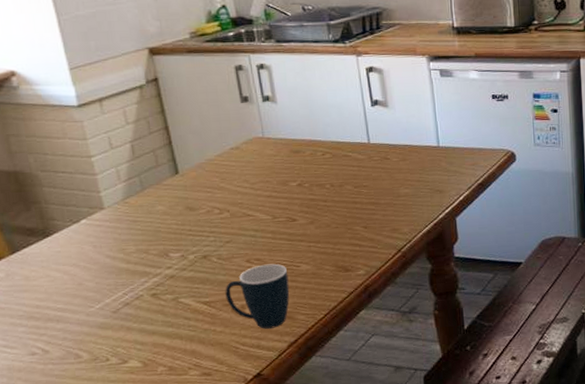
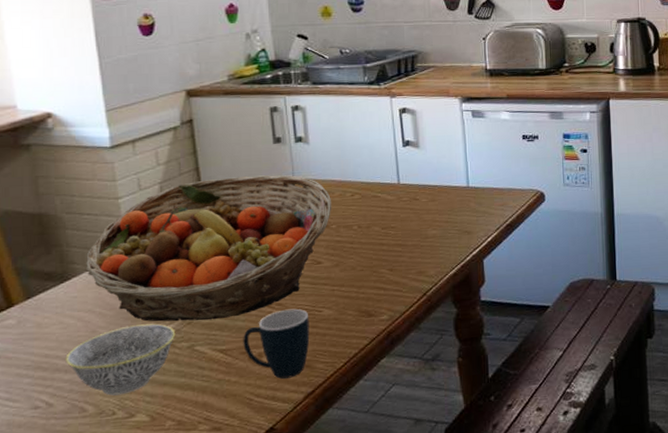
bowl: none [56,277,160,344] -> present [66,324,176,396]
fruit basket: none [65,134,303,276] -> present [85,175,331,322]

